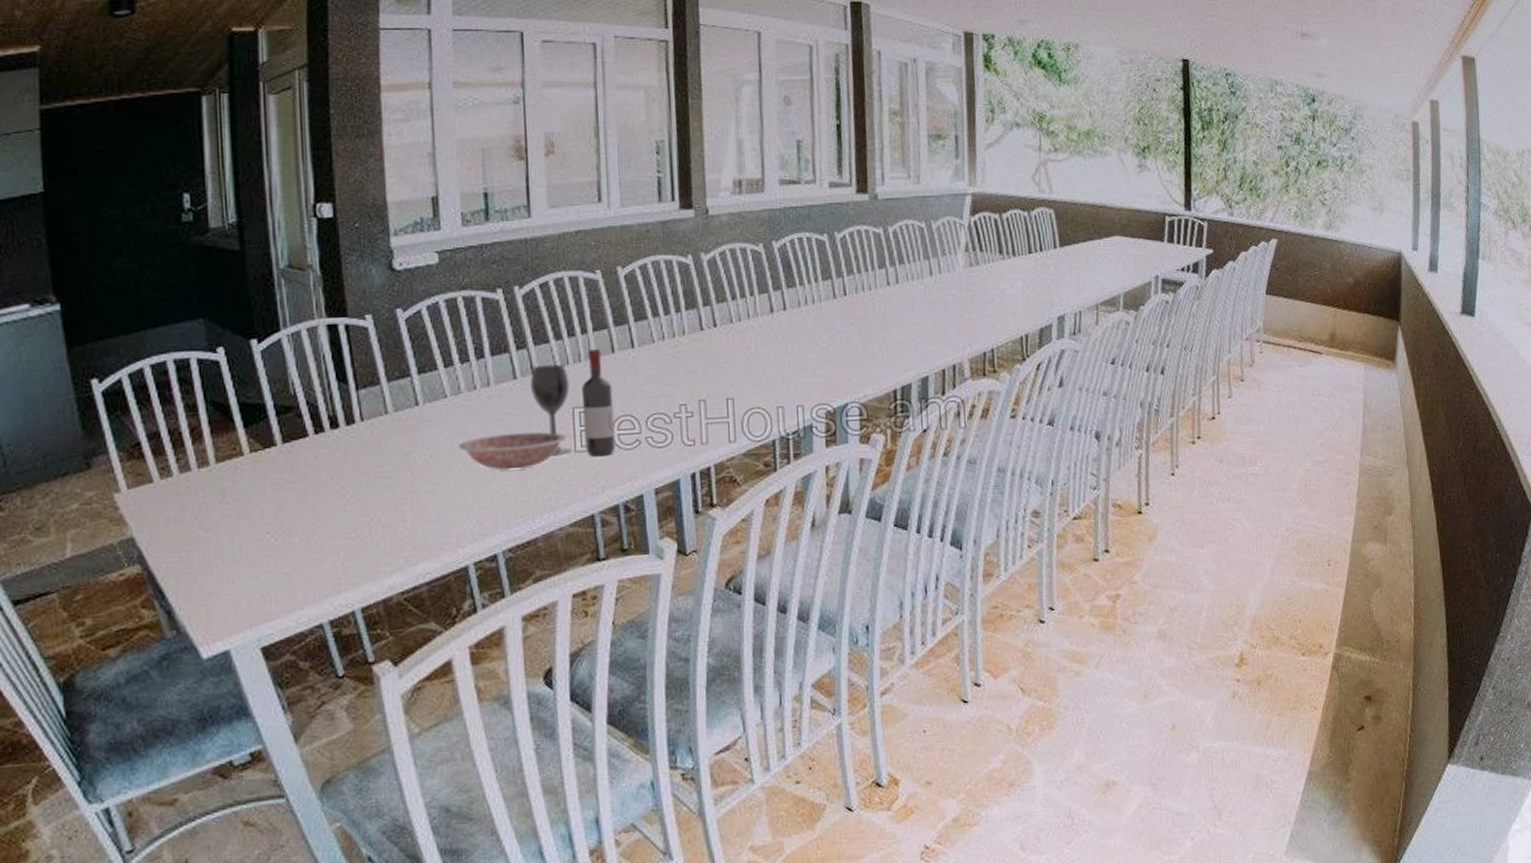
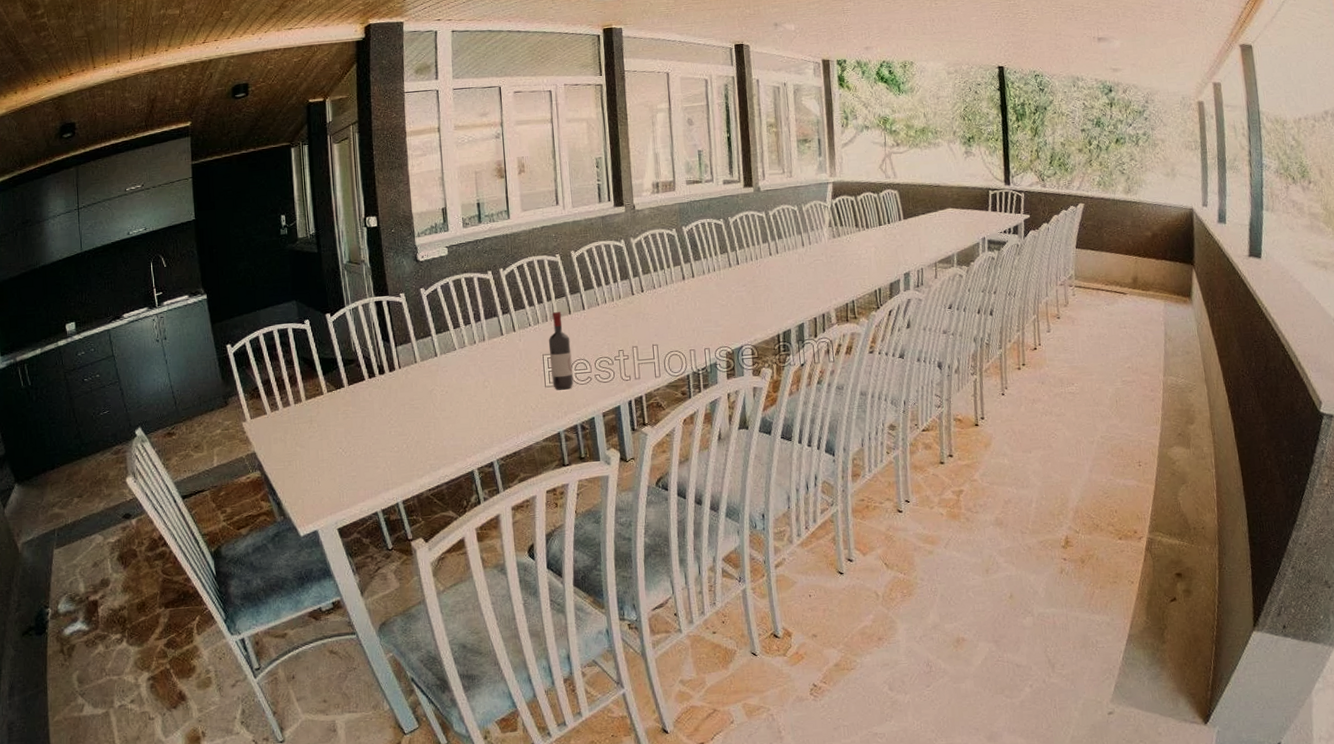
bowl: present [458,432,566,470] -> none [464,373,539,401]
wine glass: present [529,363,573,456] -> none [512,323,544,390]

